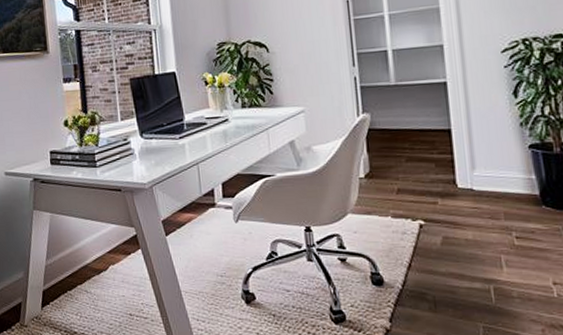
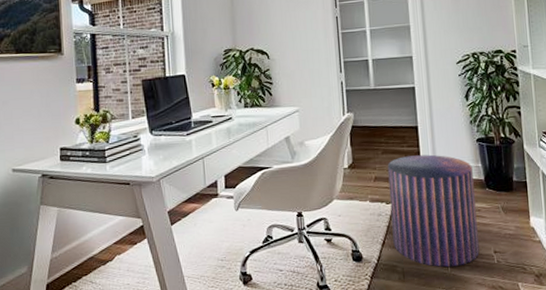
stool: none [413,163,533,299] -> present [387,154,480,268]

